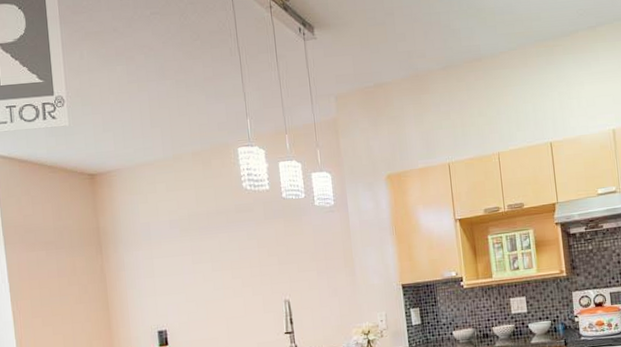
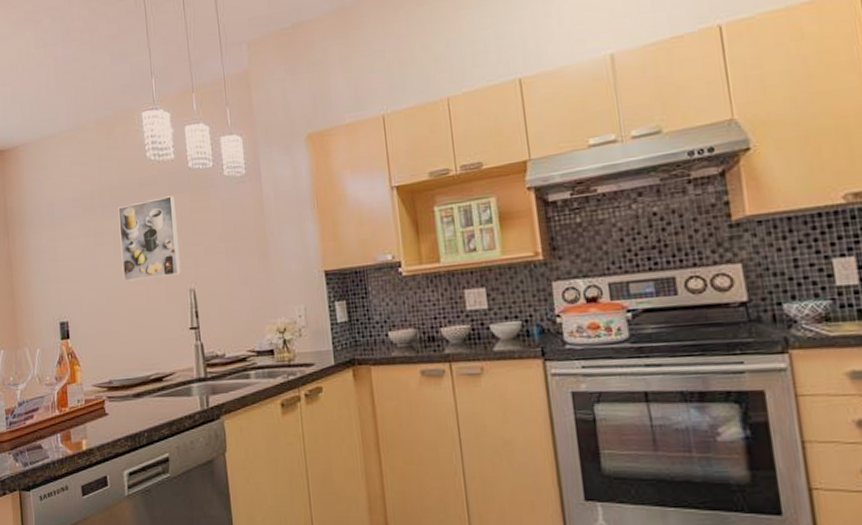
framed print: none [215,221,277,294] -> present [118,195,181,282]

